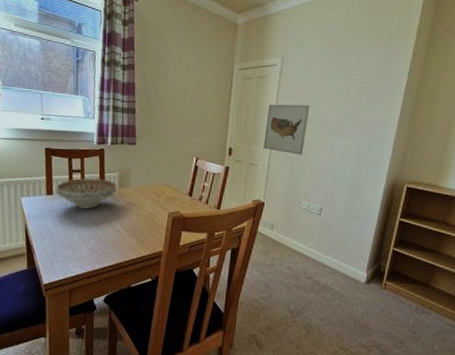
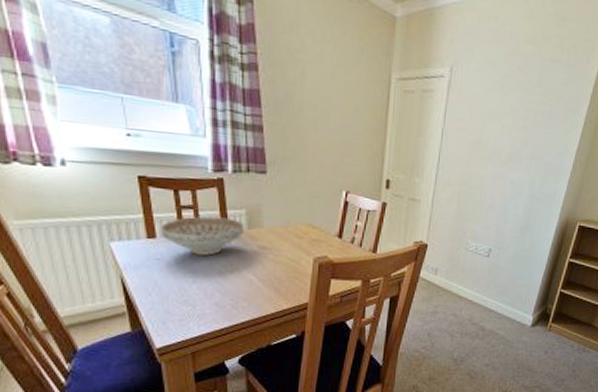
wall art: present [263,104,310,155] -> none [427,126,482,190]

